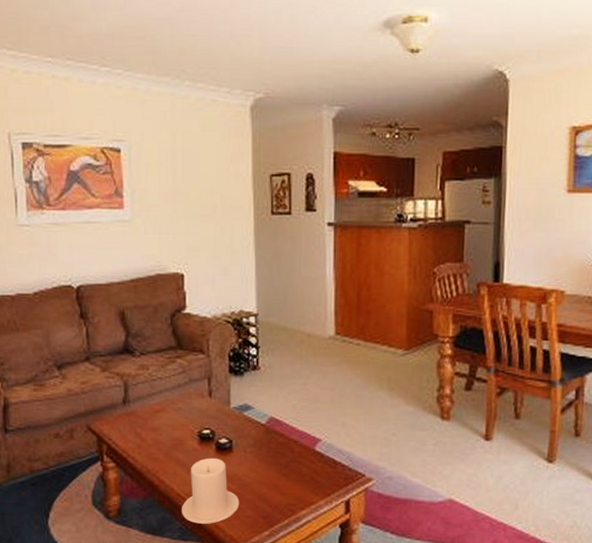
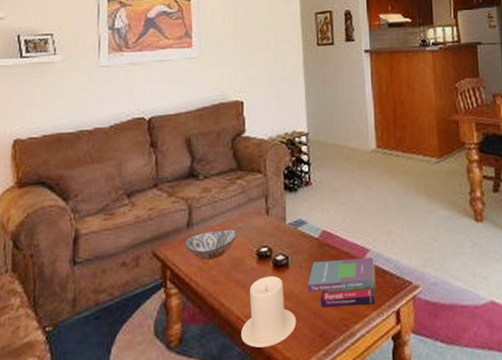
decorative bowl: none [121,409,179,437] -> present [184,229,239,260]
books: none [252,447,326,493] -> present [307,257,376,307]

